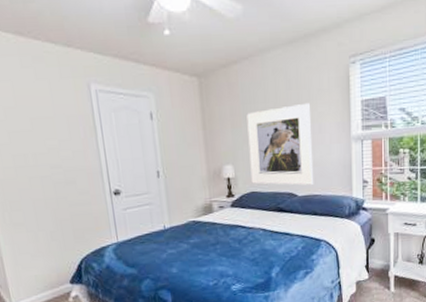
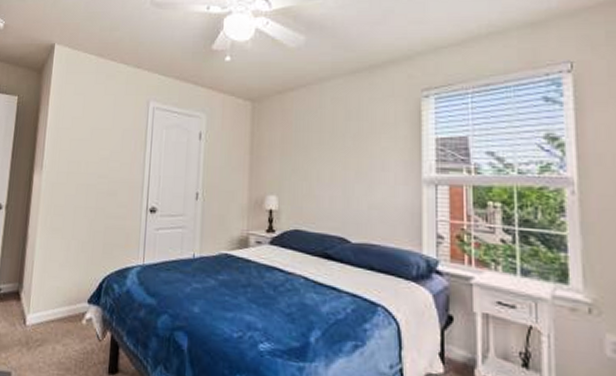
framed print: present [246,102,314,185] -> none [296,136,373,231]

